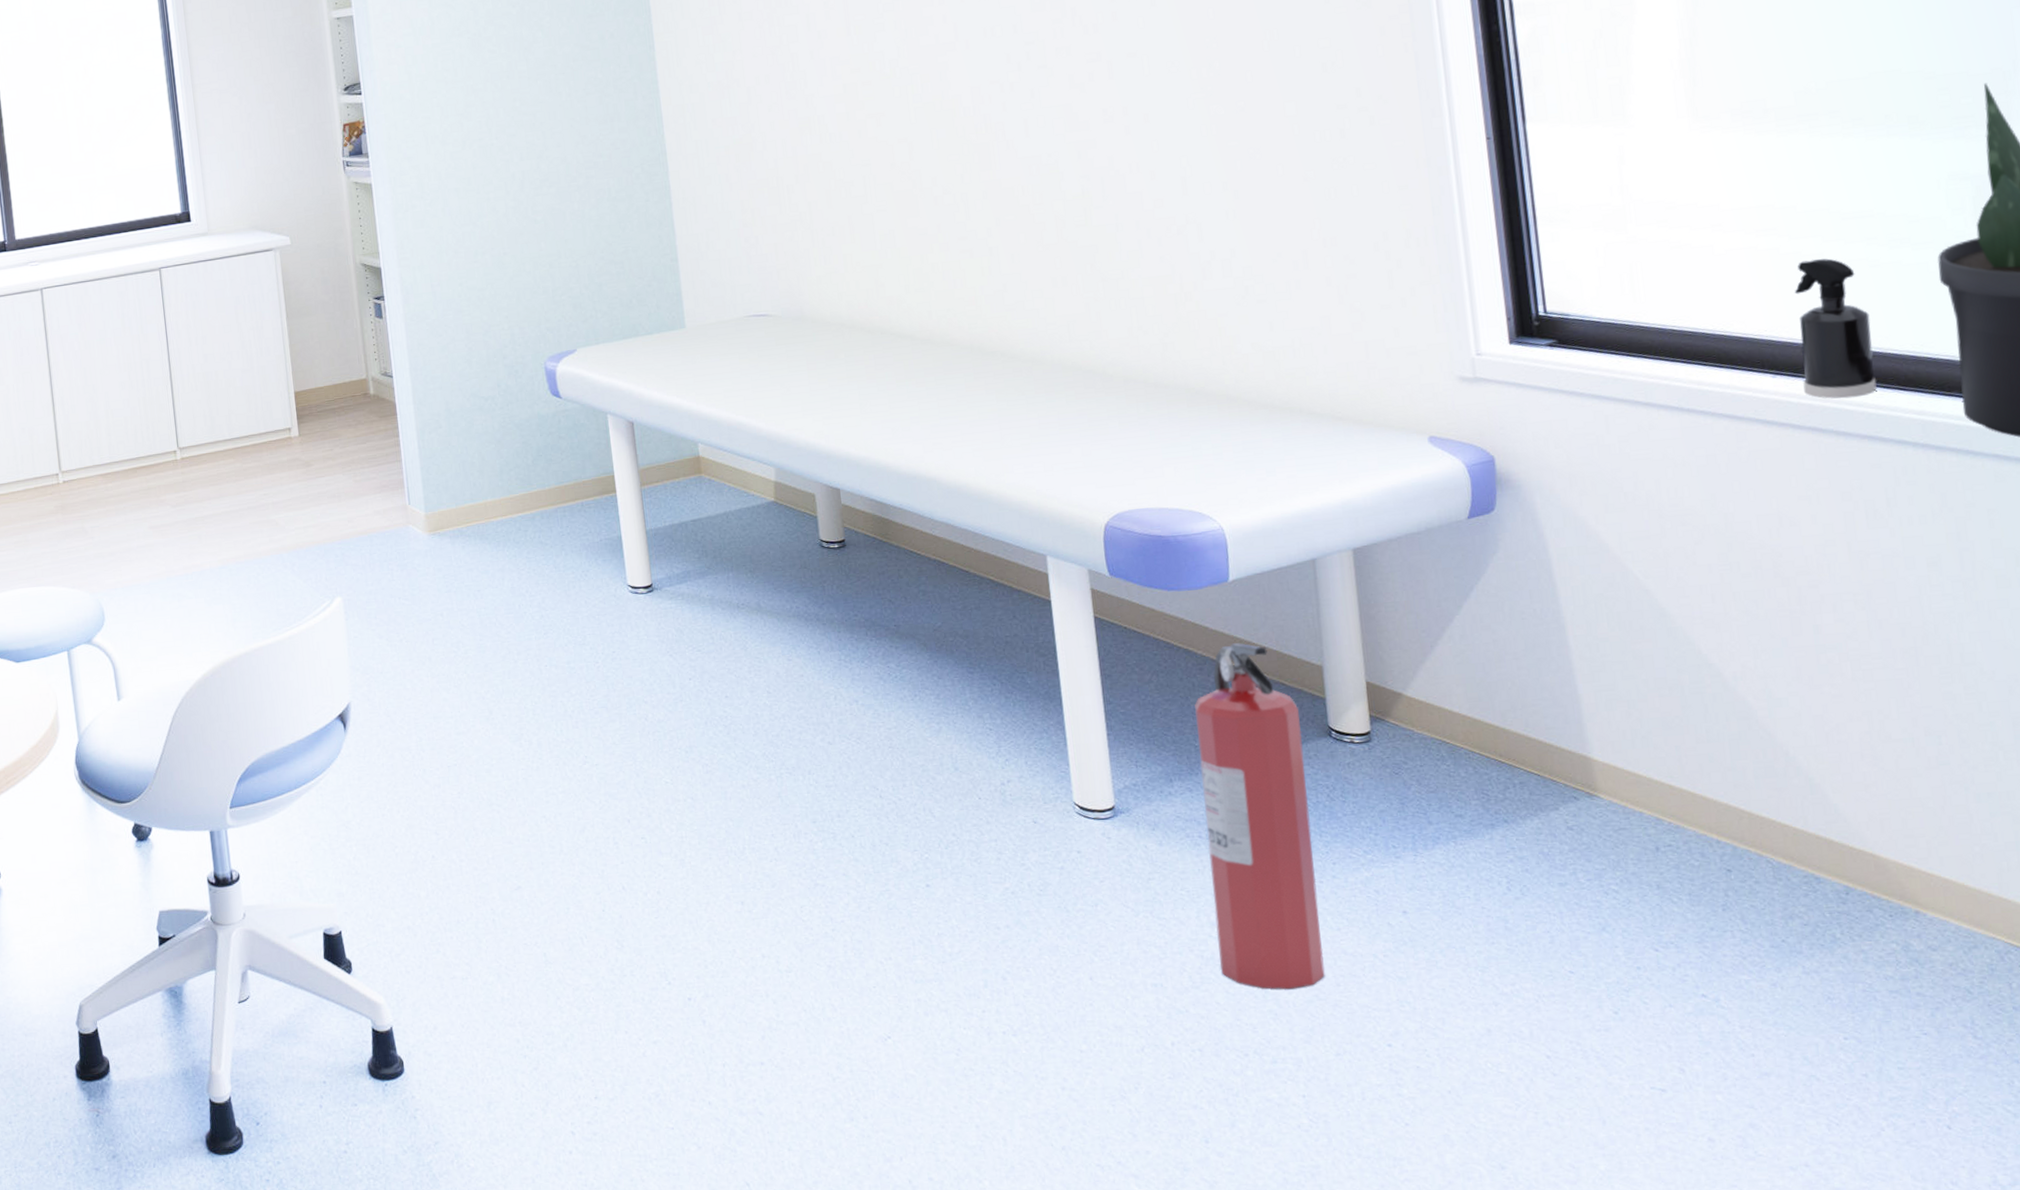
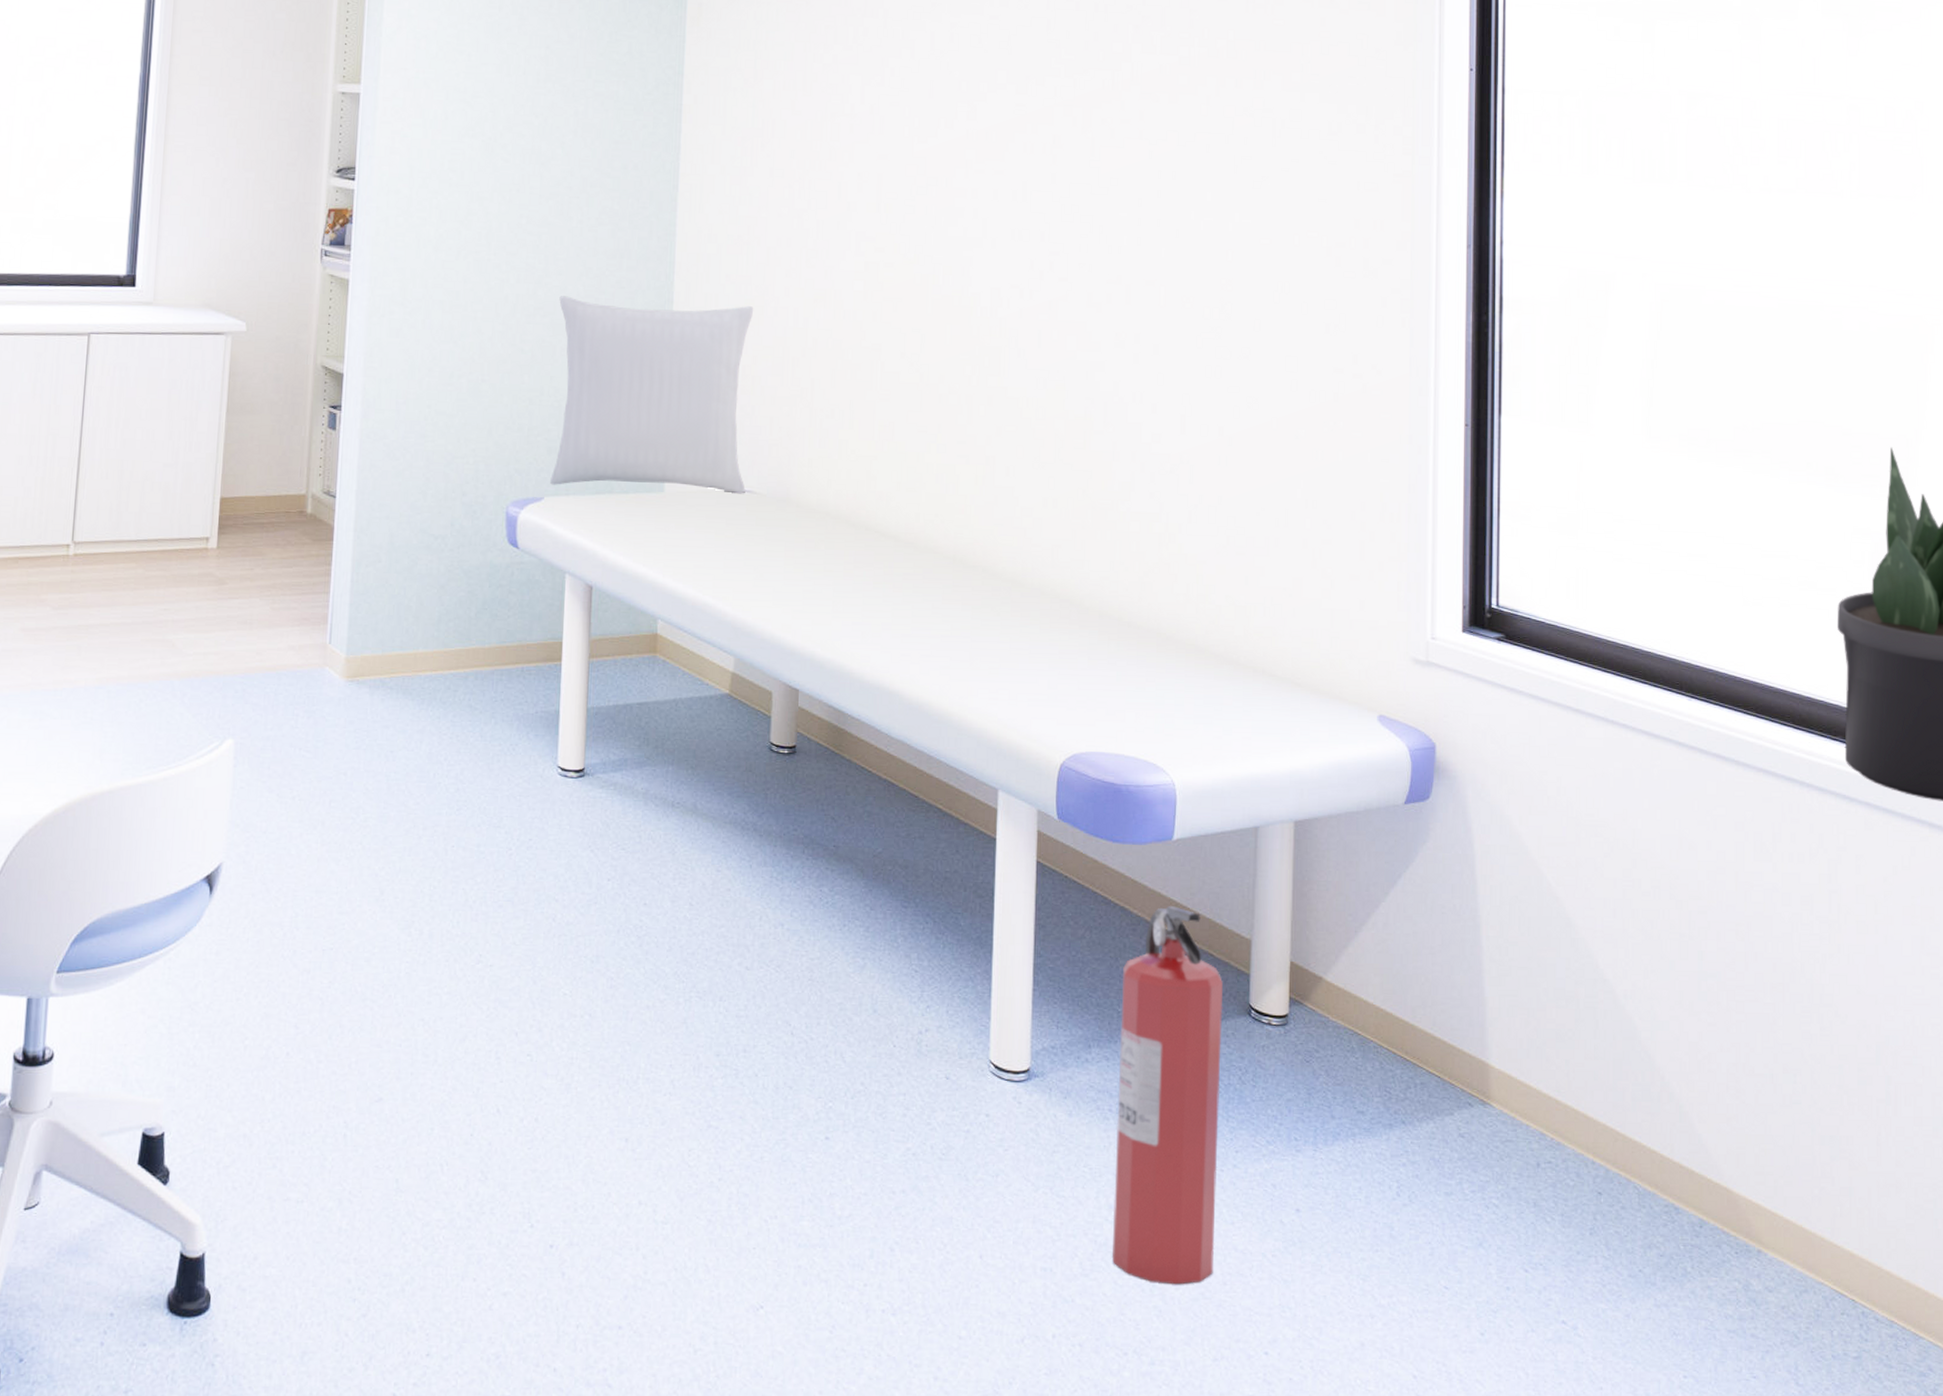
pillow: none [561,145,762,337] -> present [550,296,754,494]
spray bottle: present [1794,258,1877,399] -> none [1714,591,1776,731]

